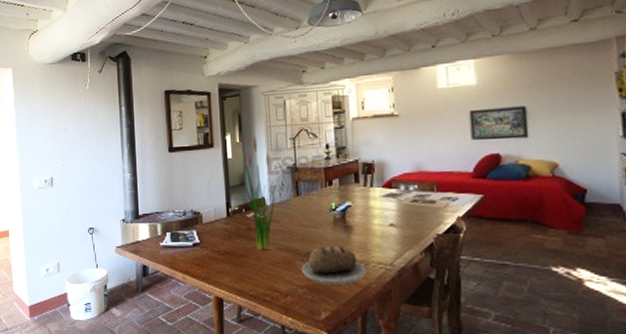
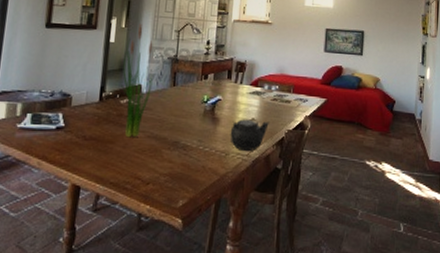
bread: present [302,247,366,285] -> none [167,136,225,173]
teapot: none [366,225,412,259] -> present [230,119,269,151]

